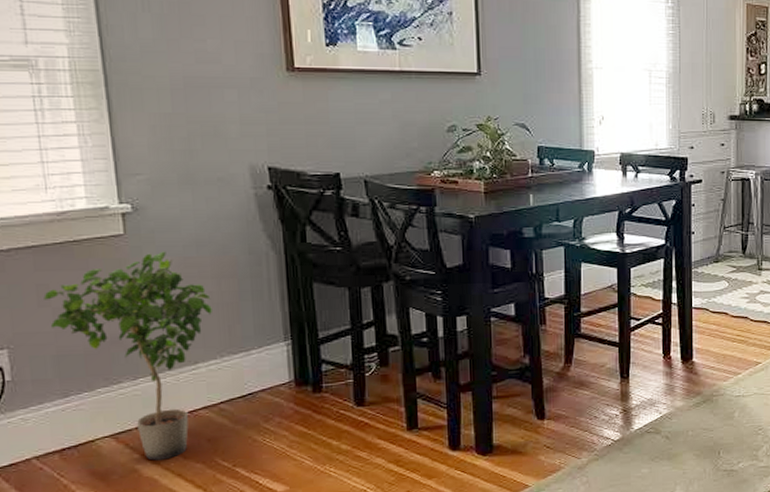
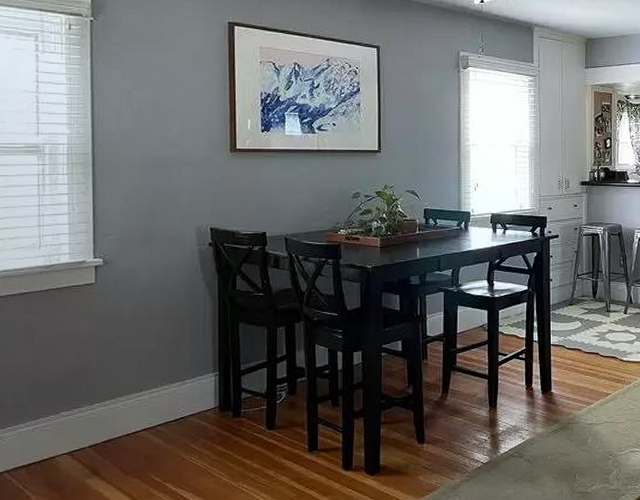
potted plant: present [43,251,212,461] -> none [28,297,158,475]

